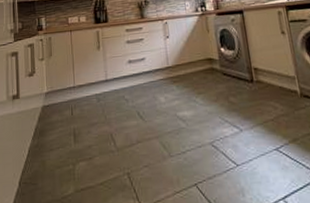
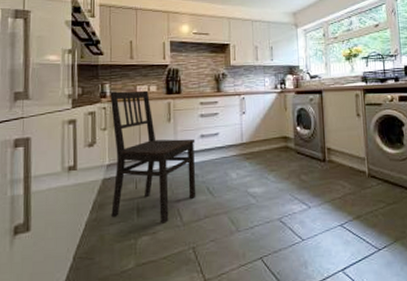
dining chair: none [45,21,128,149] -> present [110,90,196,223]

